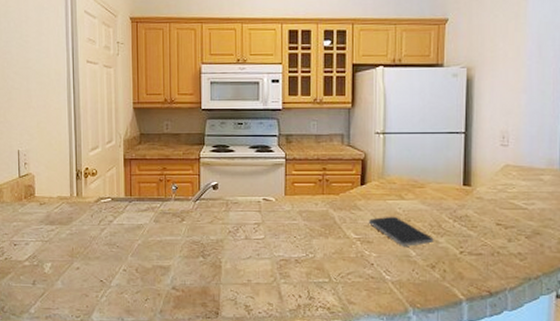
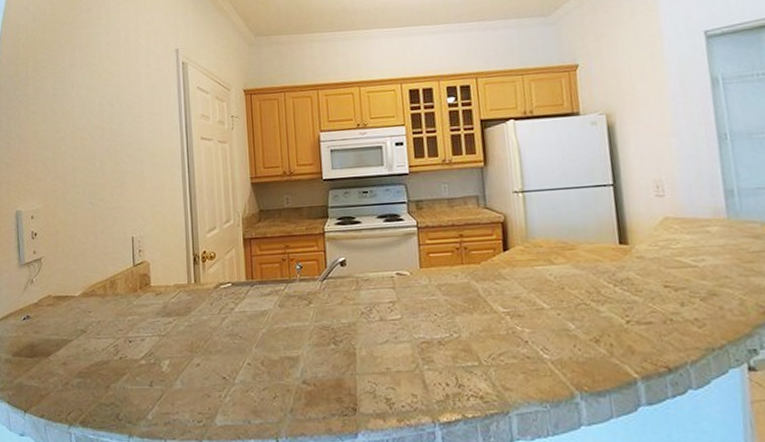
smartphone: present [368,216,434,246] -> none [516,284,594,319]

